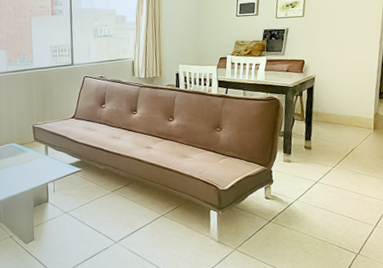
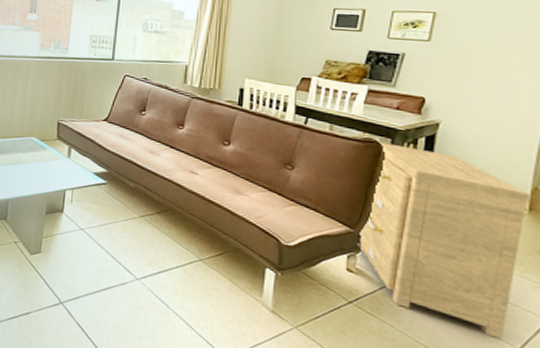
side table: none [270,98,374,222] -> present [357,142,531,339]

